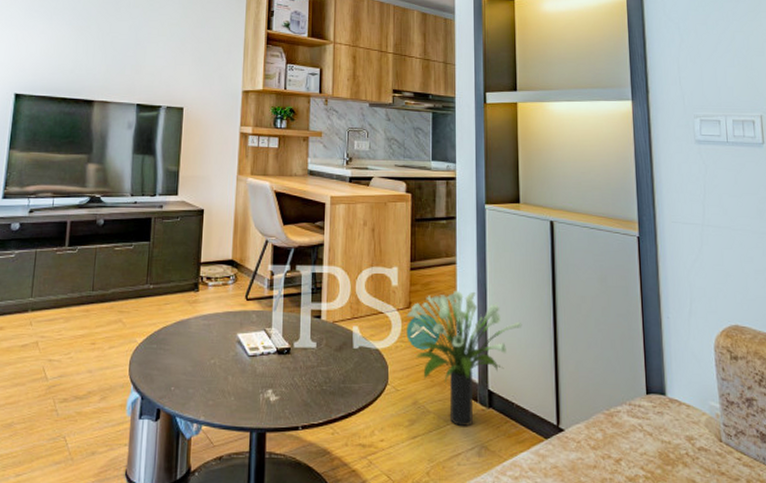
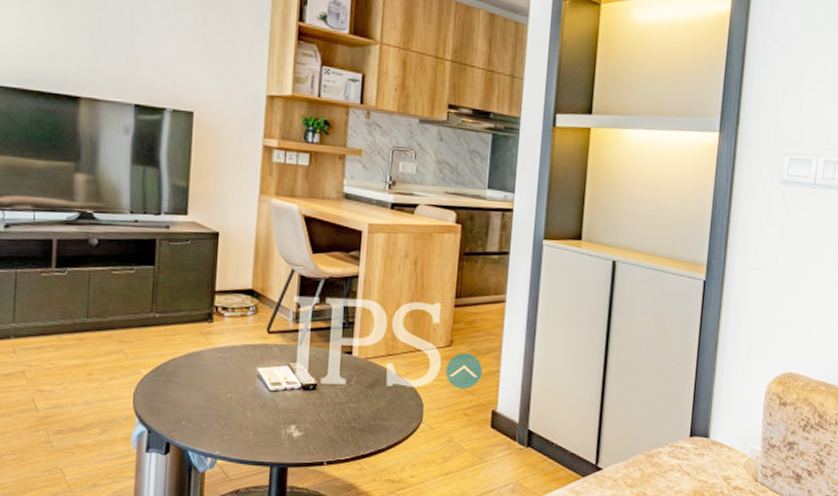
potted plant: present [407,291,522,427] -> none [447,330,571,465]

